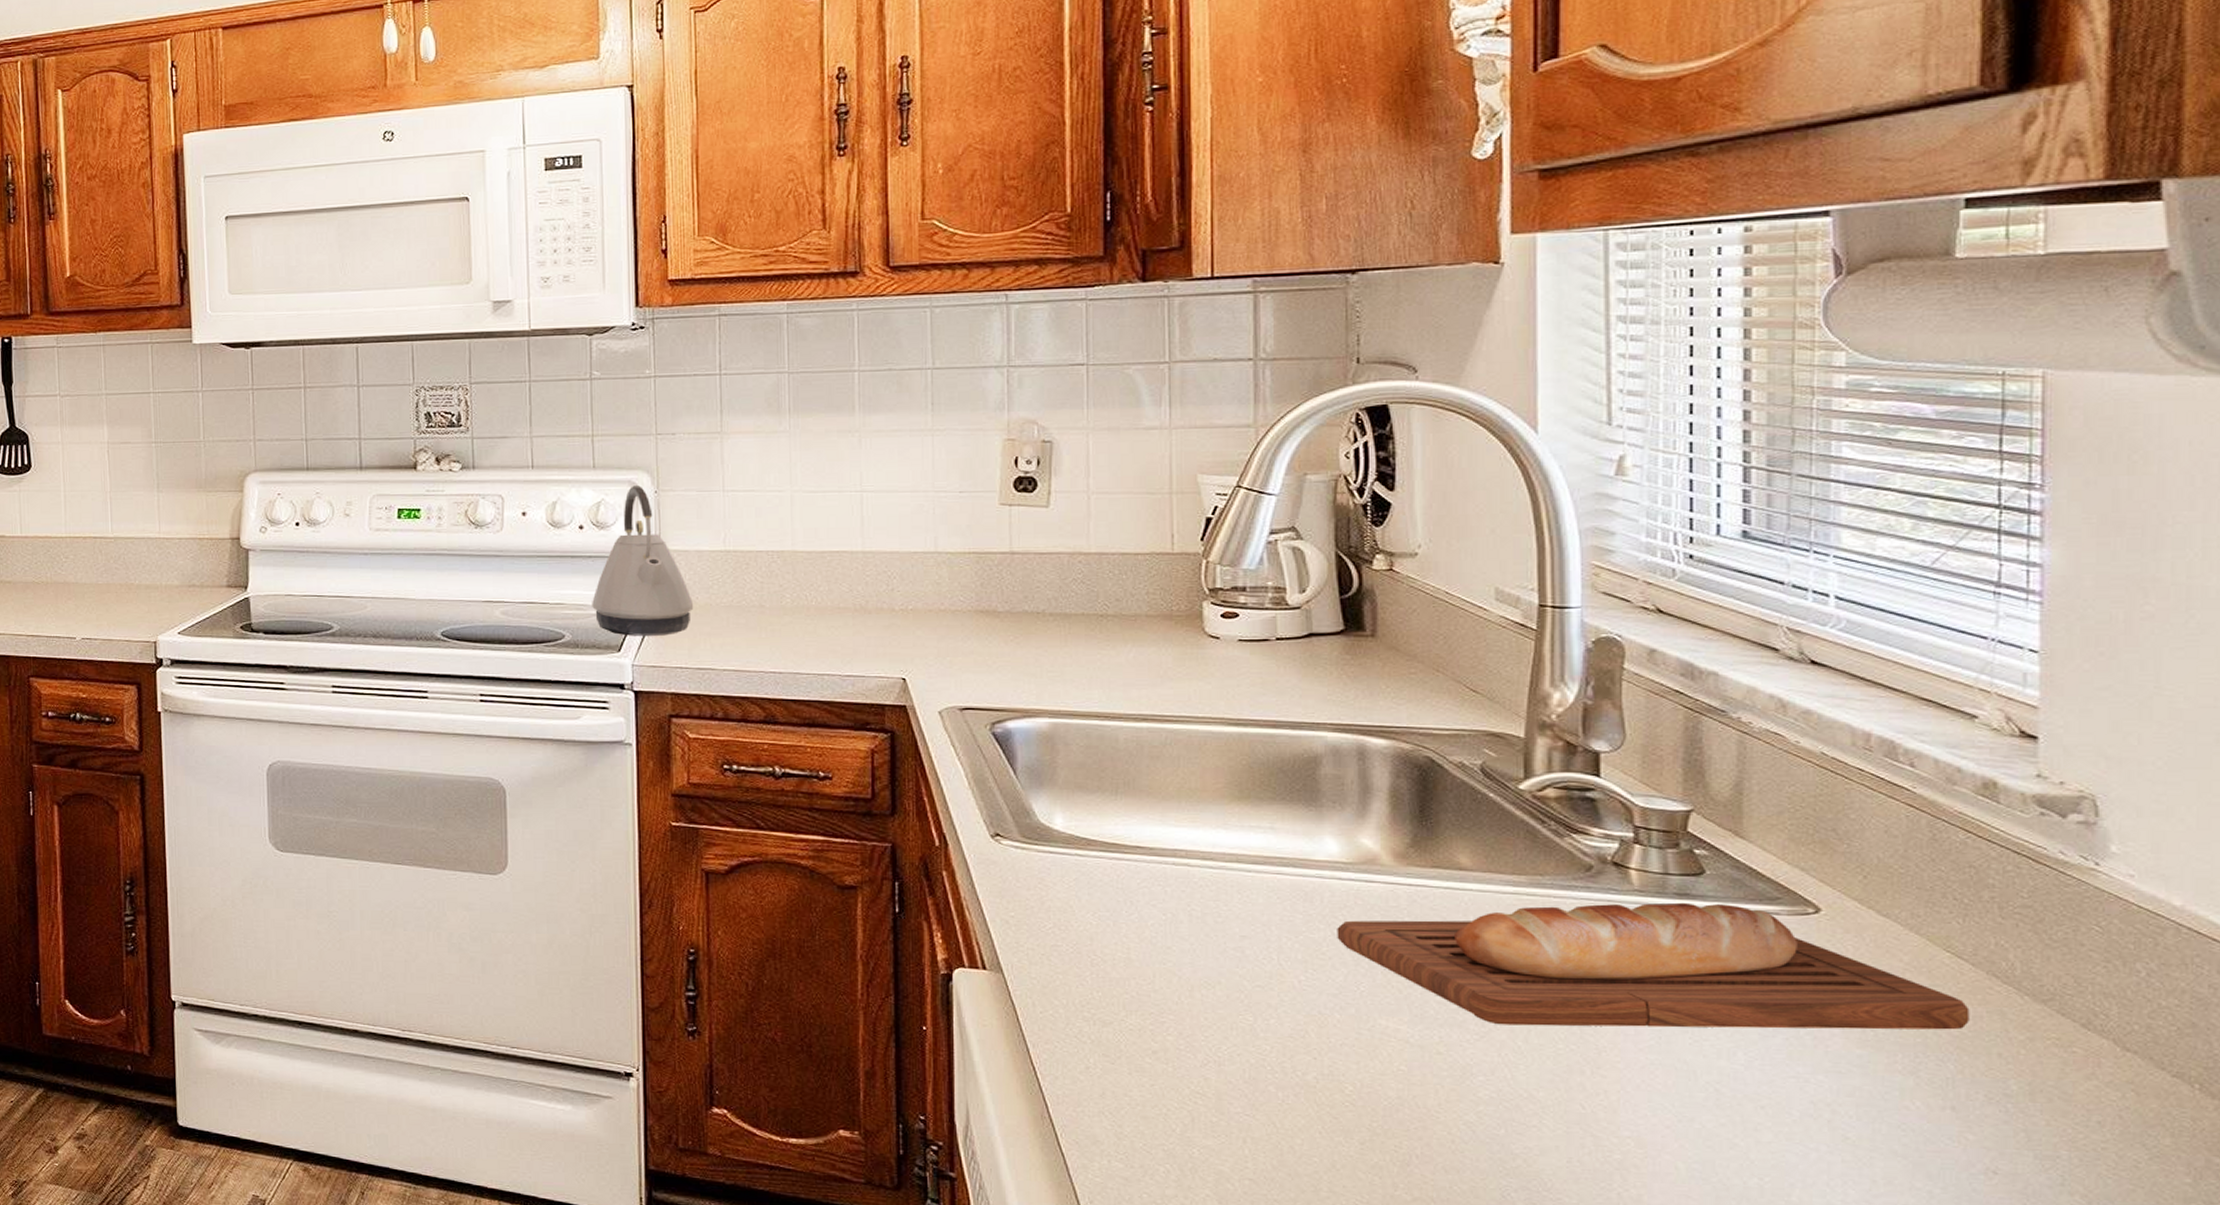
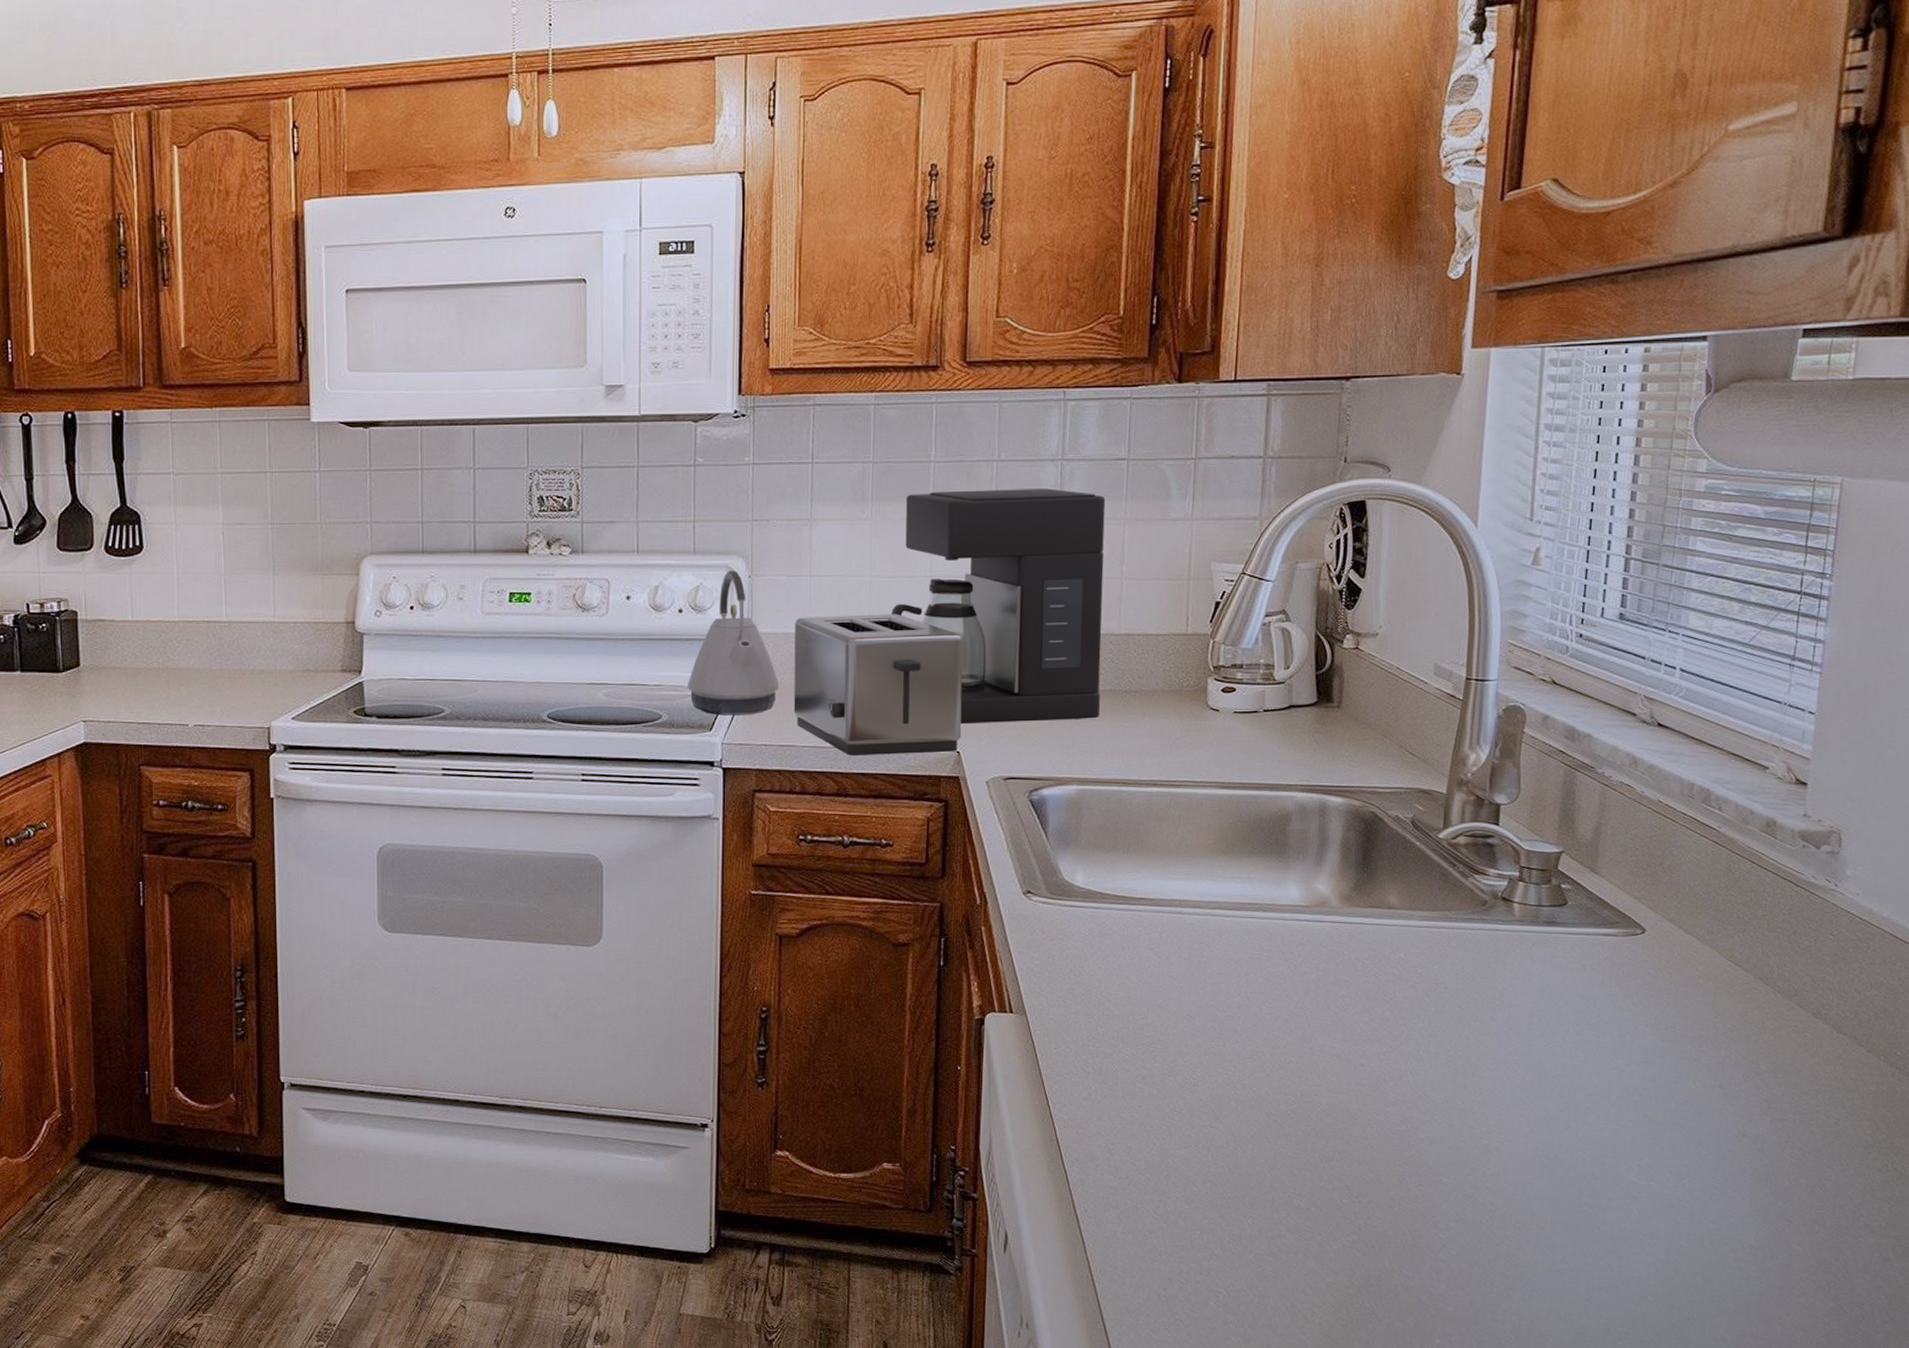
toaster: none [707,530,907,681] -> present [793,613,964,756]
coffee maker: none [818,397,1071,648] -> present [891,488,1106,724]
bread loaf: present [1337,902,1970,1030] -> none [1292,929,1740,1039]

